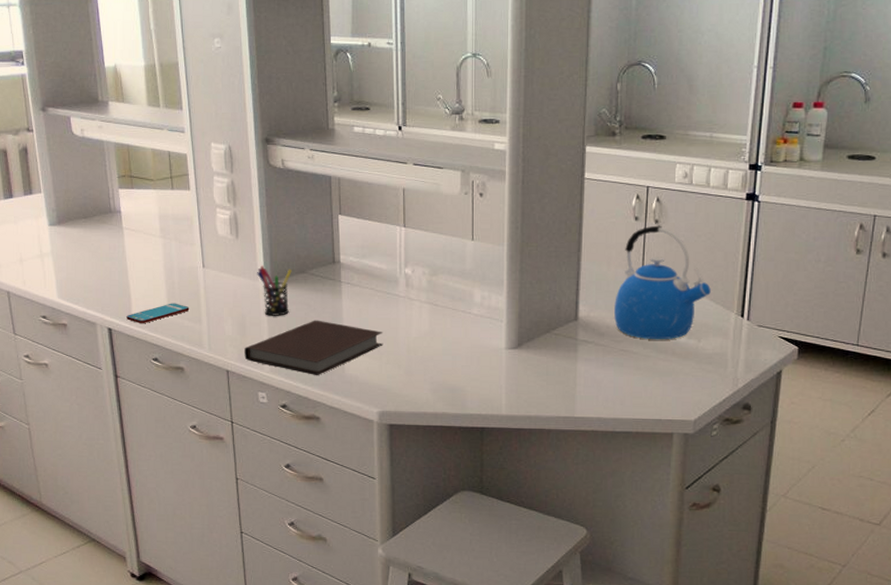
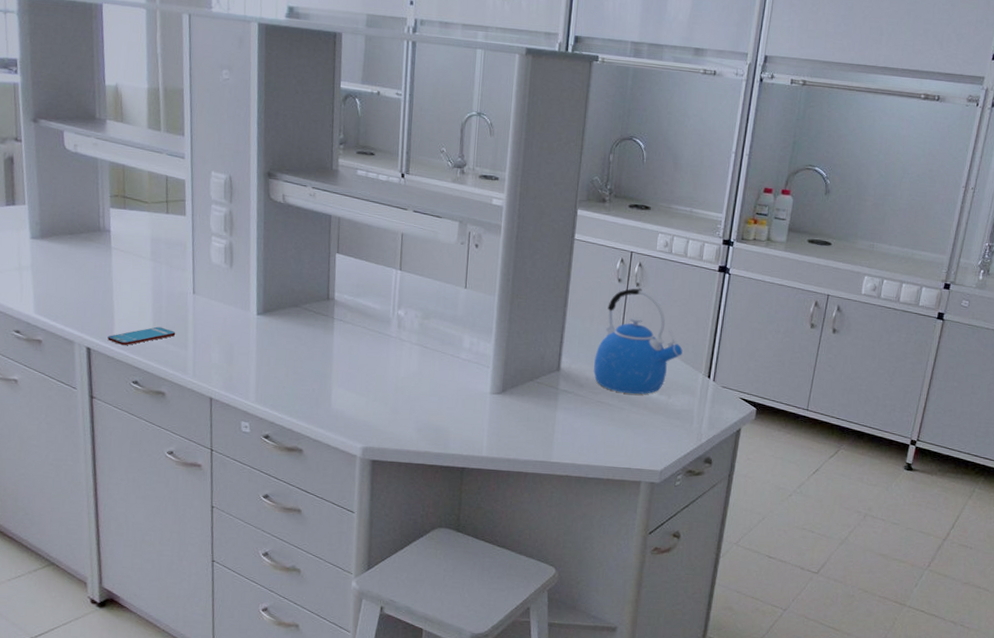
notebook: present [244,320,383,375] -> none [229,353,373,408]
pen holder: present [257,265,292,317] -> none [249,296,285,348]

